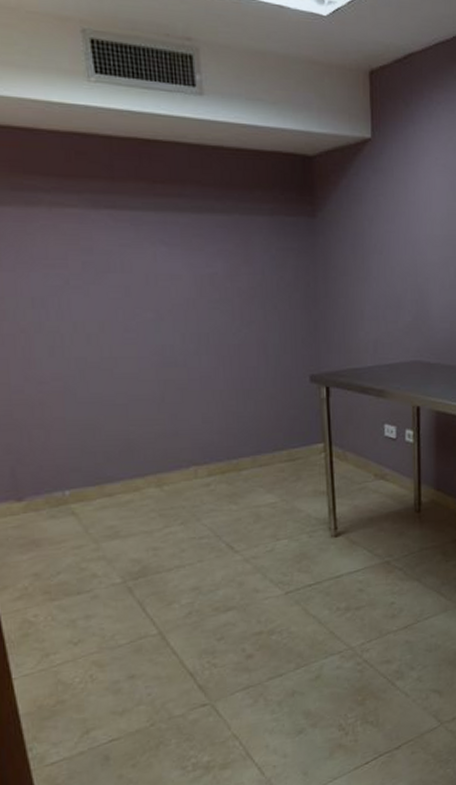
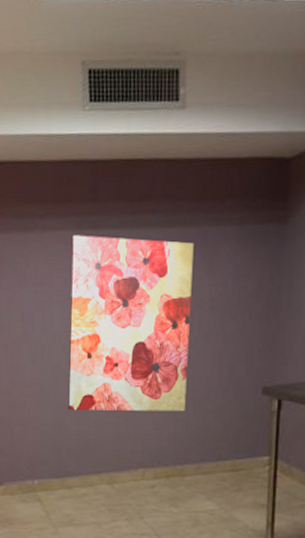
wall art: none [86,214,234,408] -> present [68,235,194,412]

